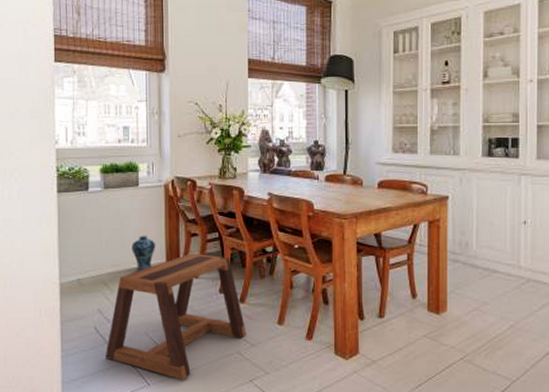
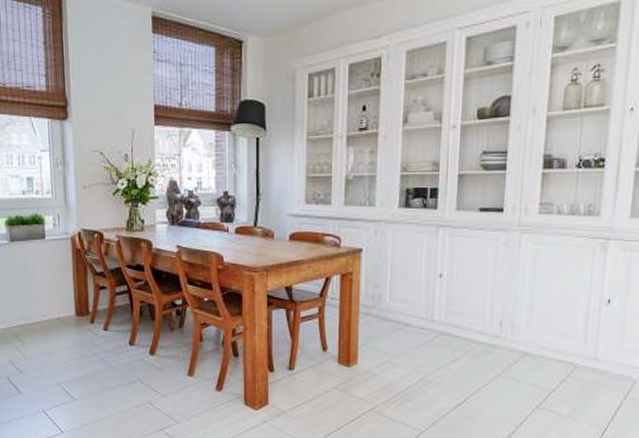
stool: present [106,253,247,380] -> none [19,306,157,428]
vase: present [131,235,156,271] -> none [40,288,65,324]

